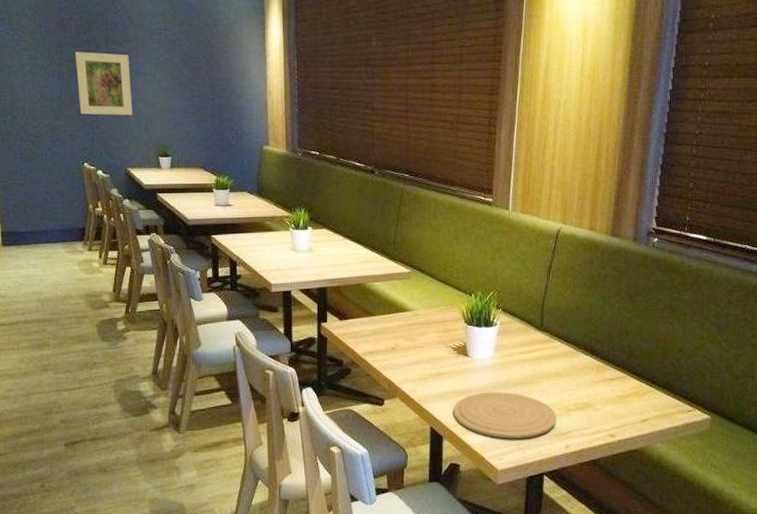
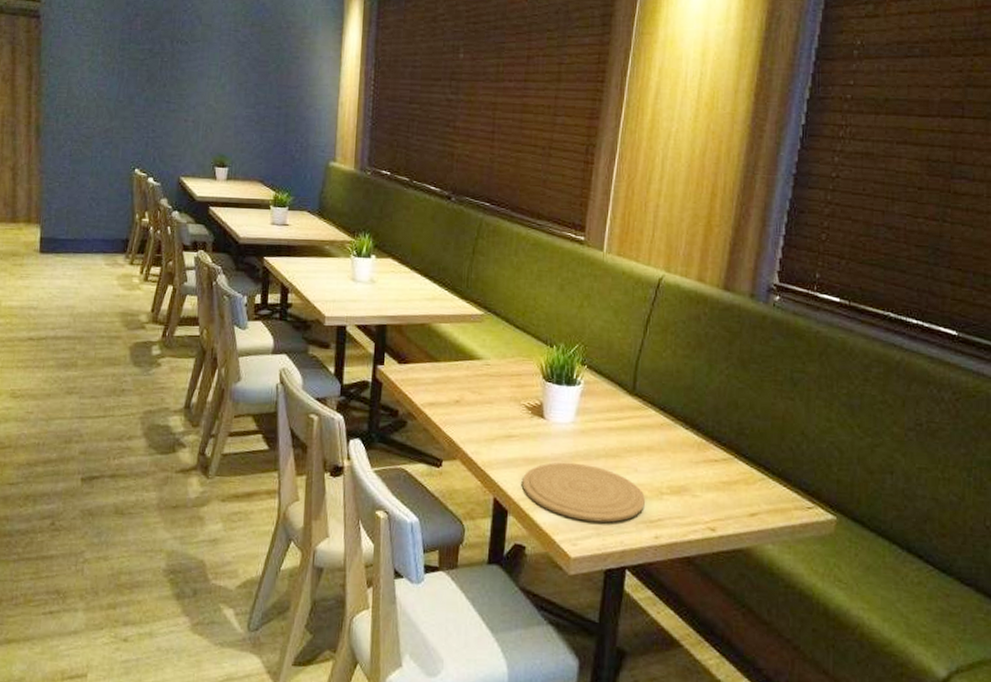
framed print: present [76,52,133,115] -> none [136,50,194,120]

